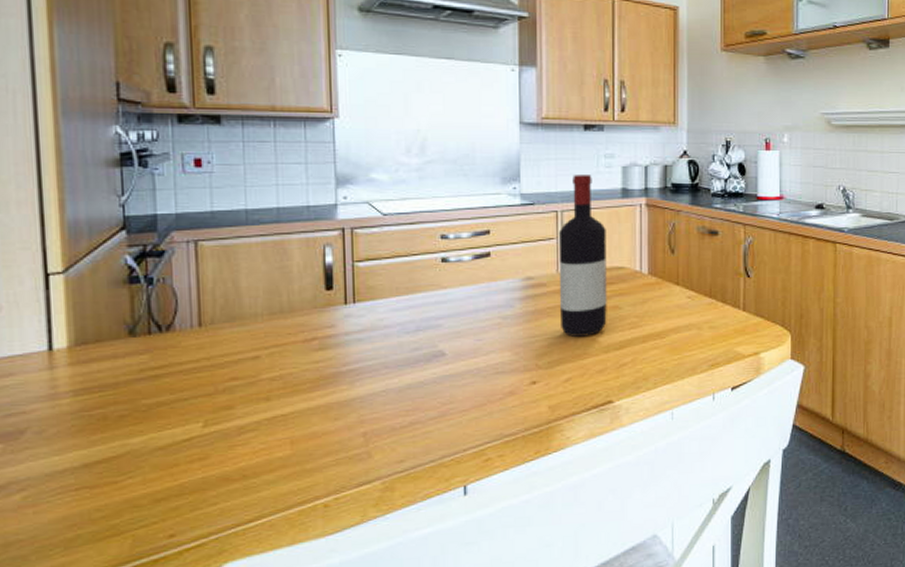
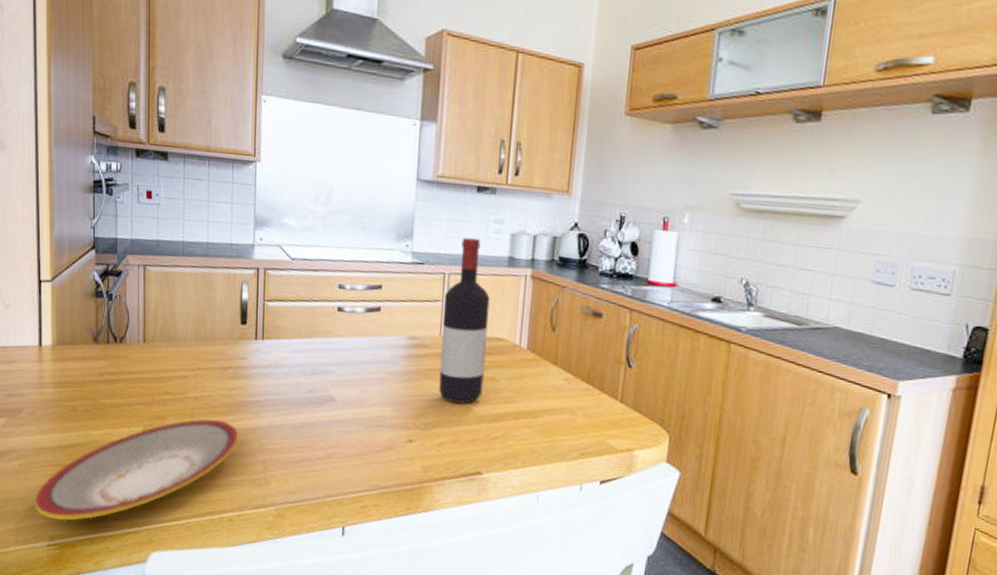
plate: none [49,397,331,555] -> present [34,419,239,521]

